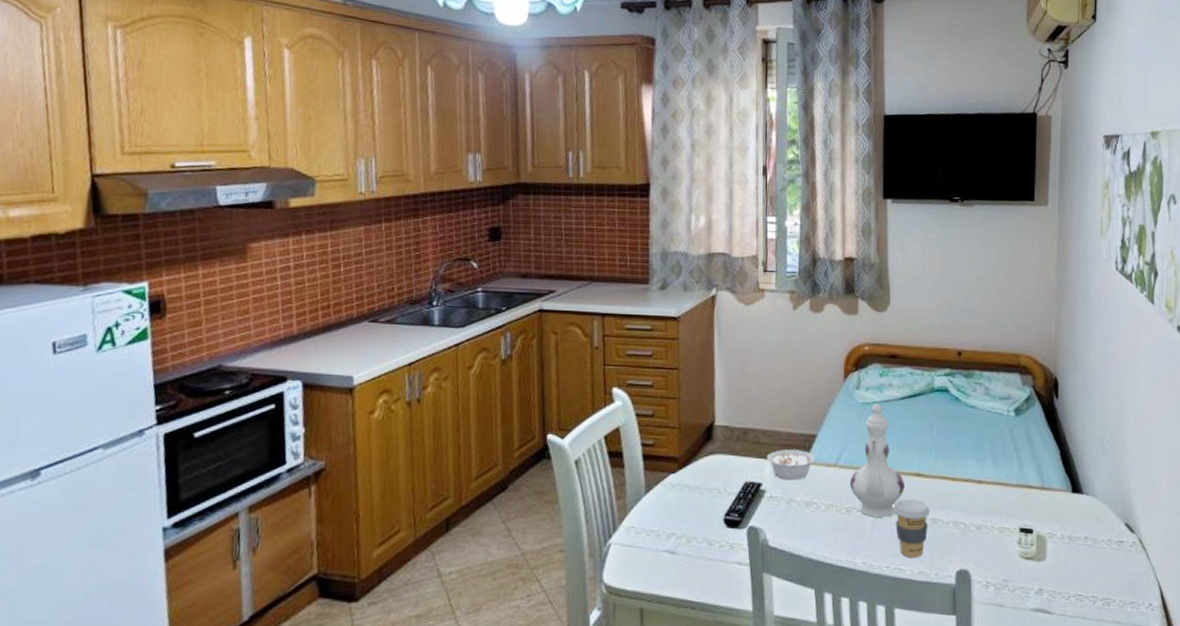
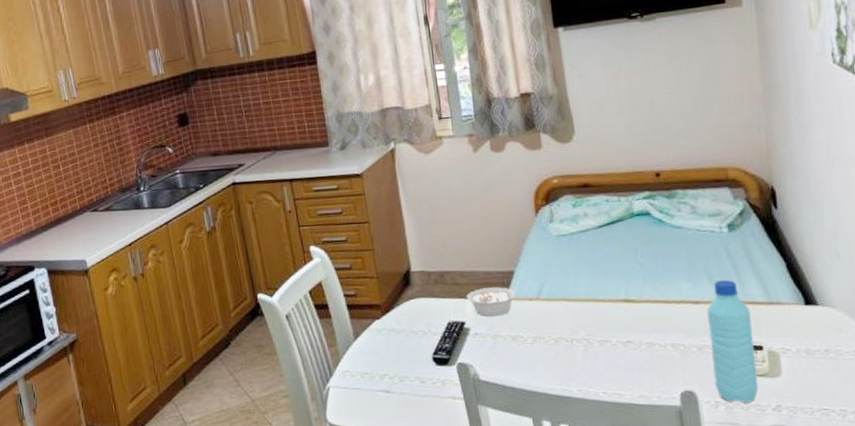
ewer: present [849,403,905,517] -> none [554,234,614,346]
coffee cup: present [892,499,931,559] -> none [603,325,645,383]
water bottle: none [988,462,1026,585] -> present [707,280,759,403]

